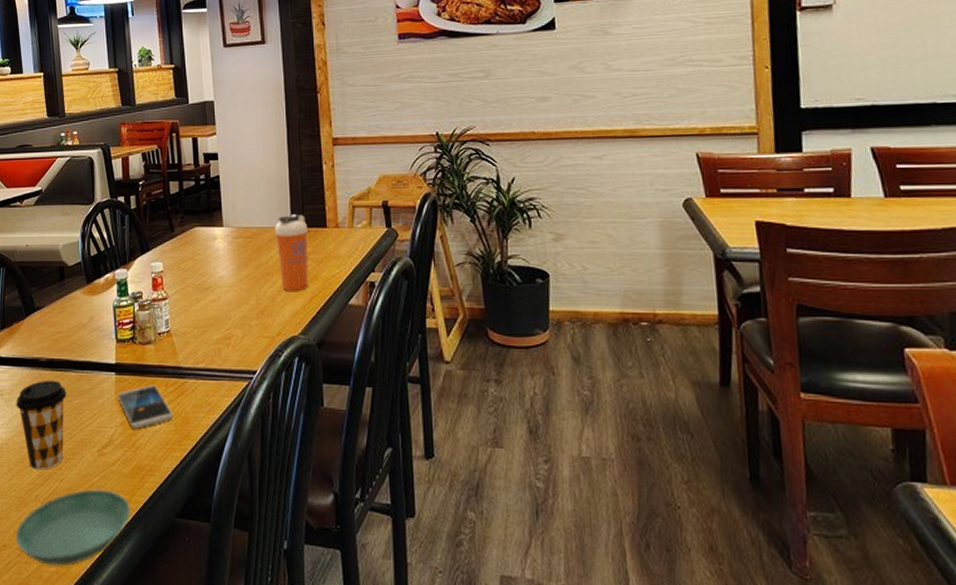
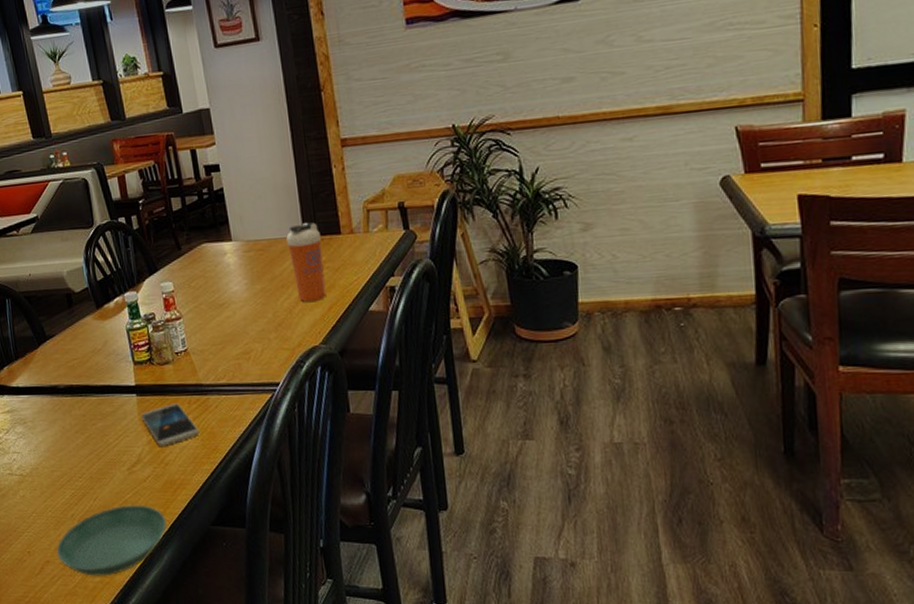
coffee cup: present [16,380,67,470] -> none [39,405,95,491]

